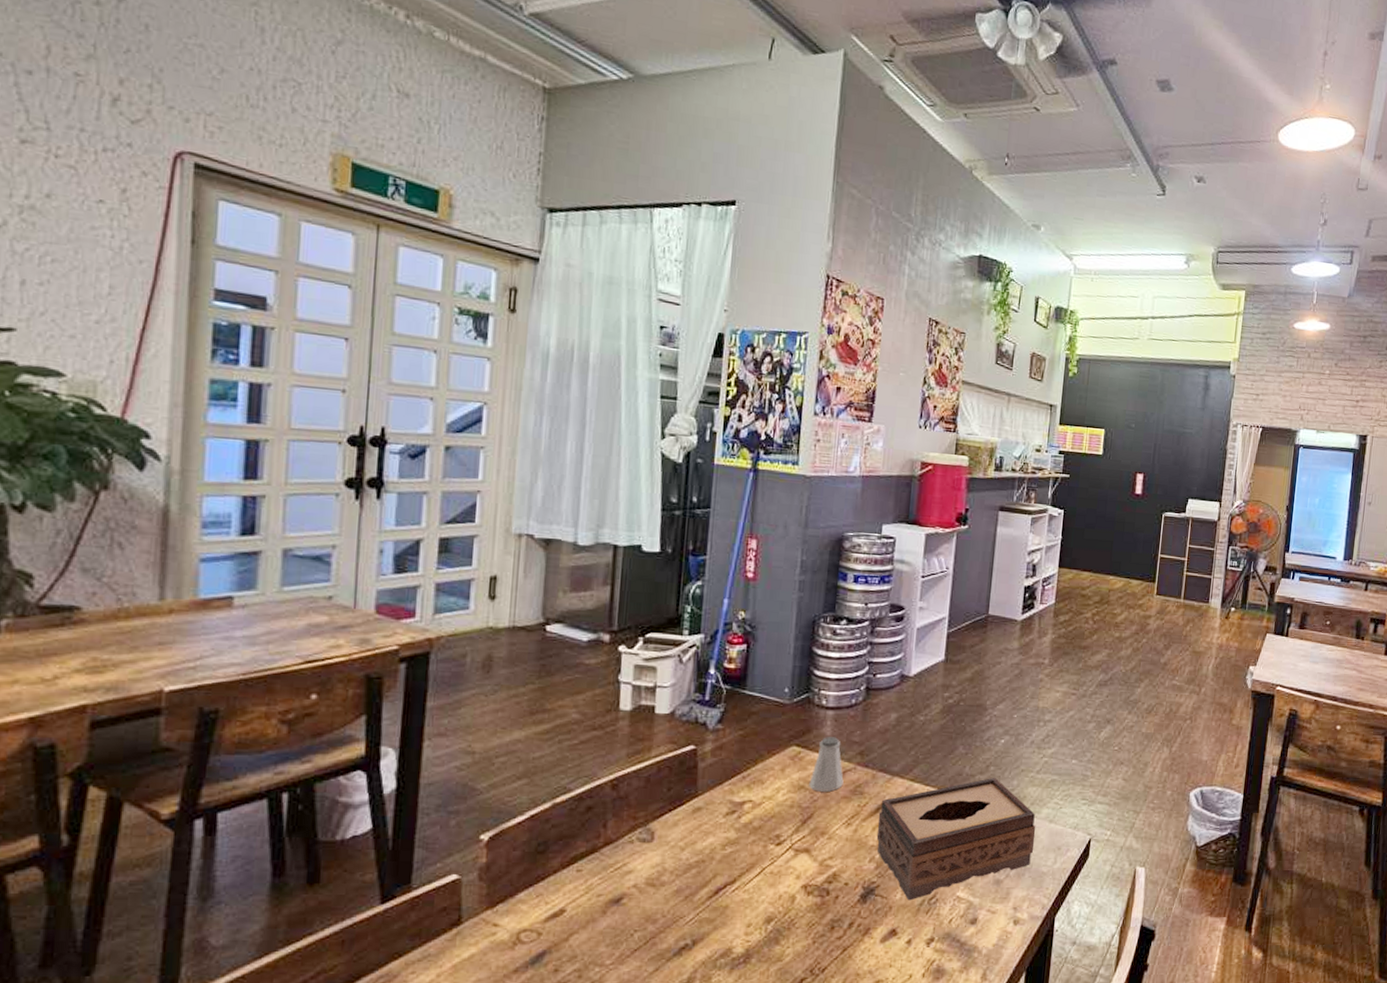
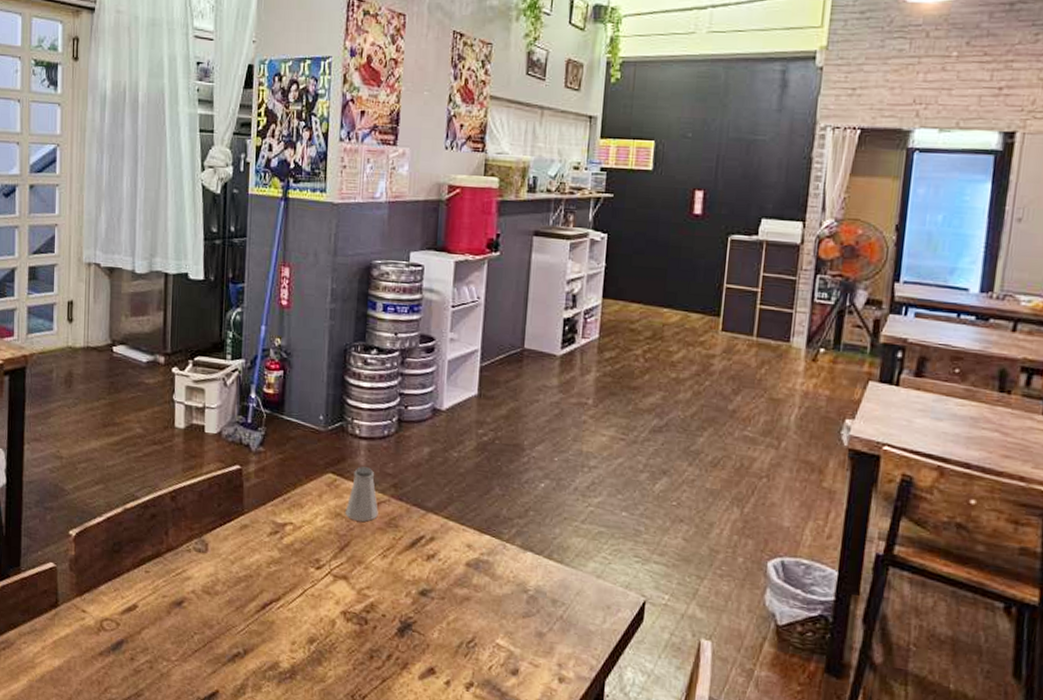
tissue box: present [876,777,1036,901] -> none [412,522,582,641]

